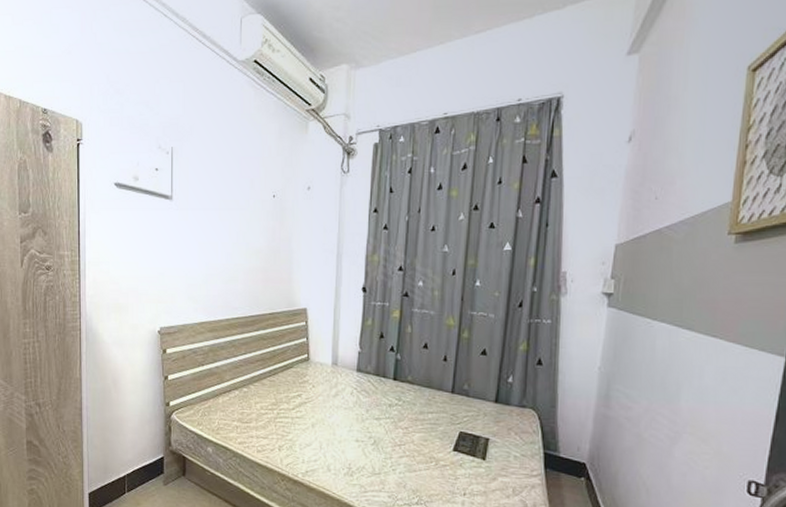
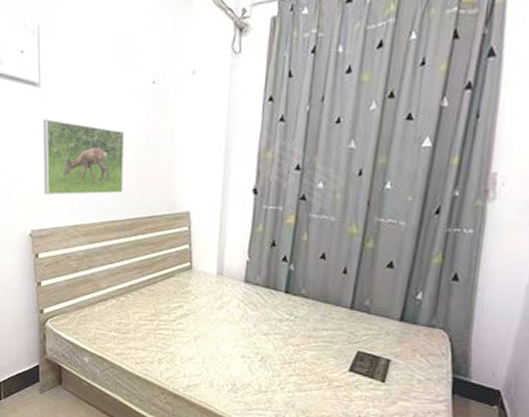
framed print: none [173,227,248,295] -> present [42,119,125,195]

